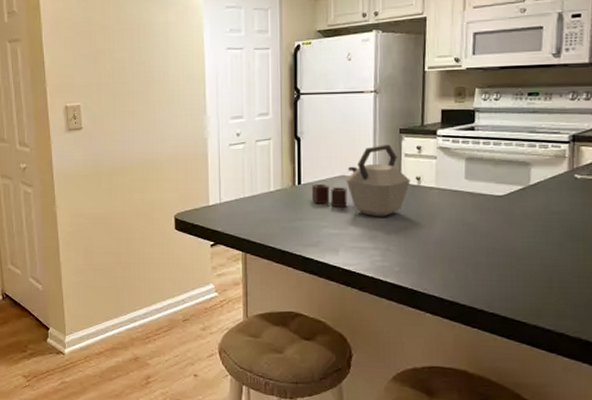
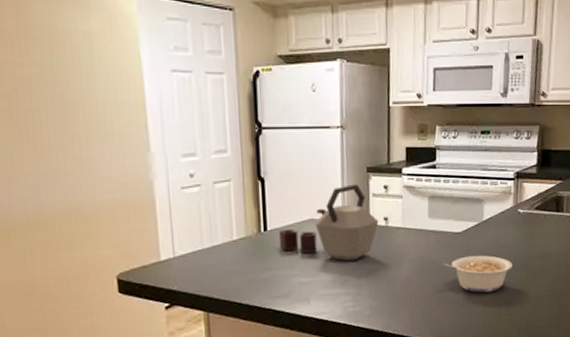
legume: none [481,220,567,261] -> present [443,255,512,293]

